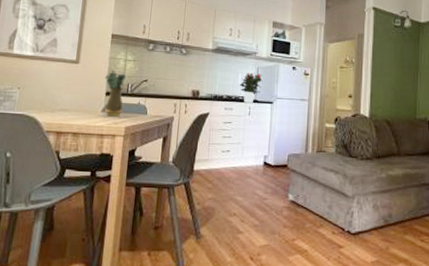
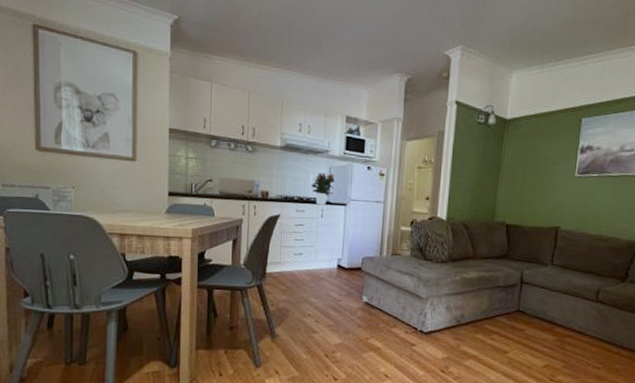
vase: present [104,71,127,117] -> none [165,169,189,219]
toaster: none [152,76,192,98] -> present [217,175,260,199]

